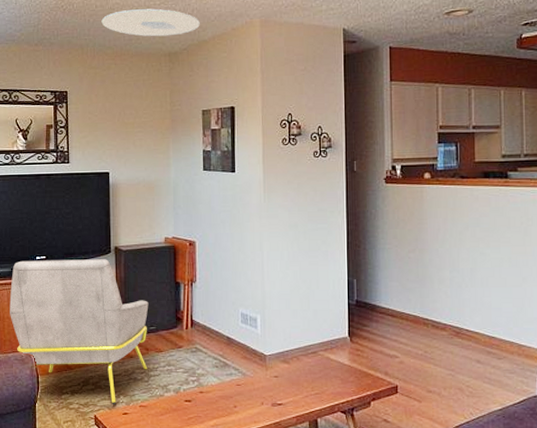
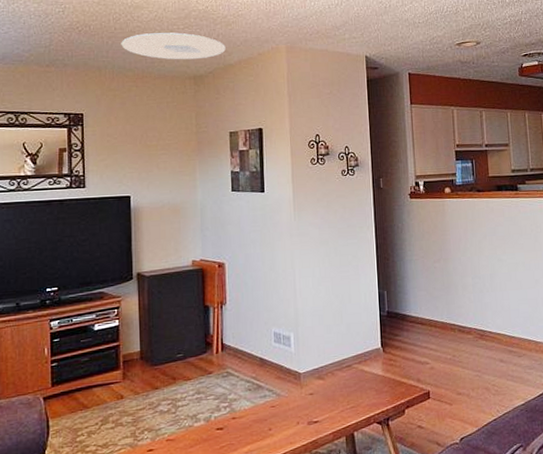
armchair: present [9,259,149,405] -> none [14,286,176,443]

